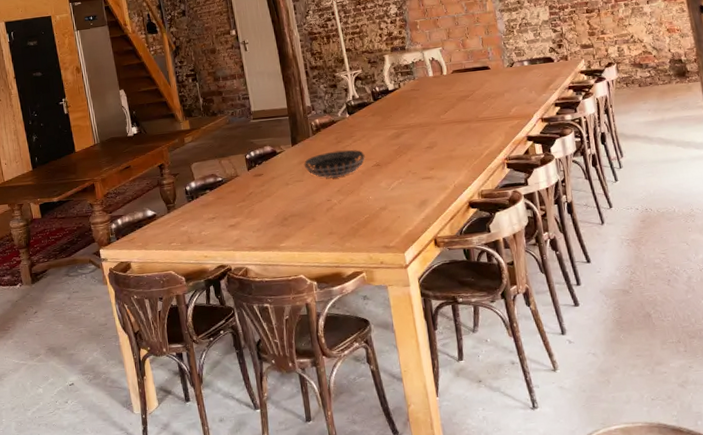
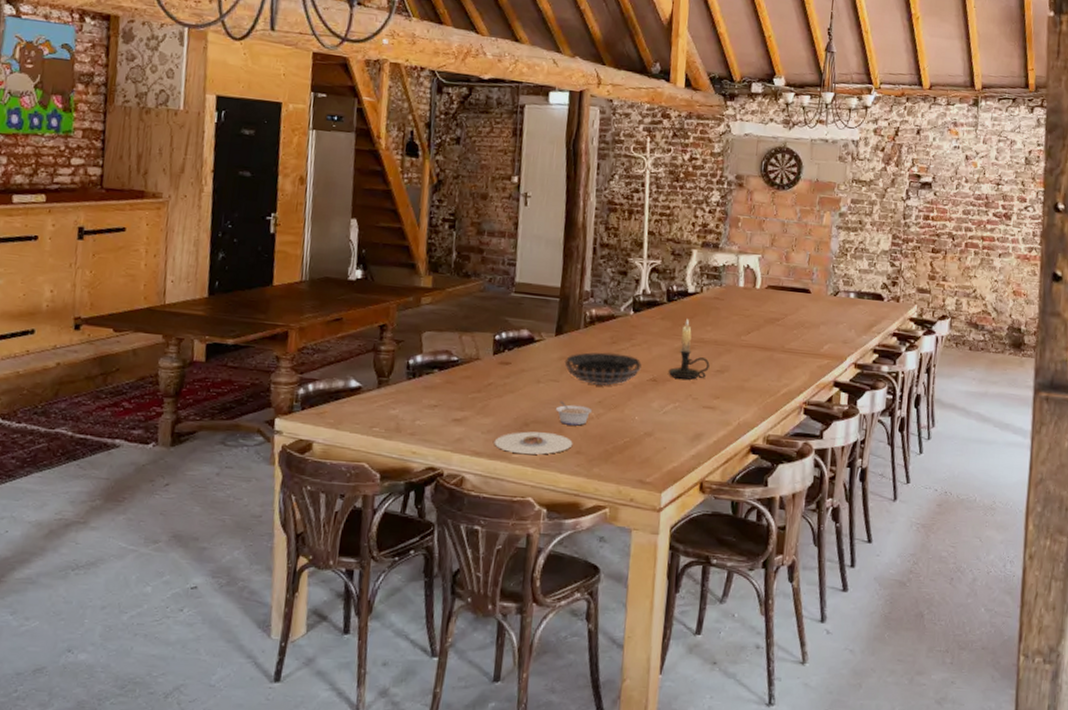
plate: none [264,222,325,243] -> present [494,431,573,455]
legume: none [305,195,334,214] -> present [555,401,592,426]
candle holder: none [387,111,420,160] -> present [668,318,710,380]

